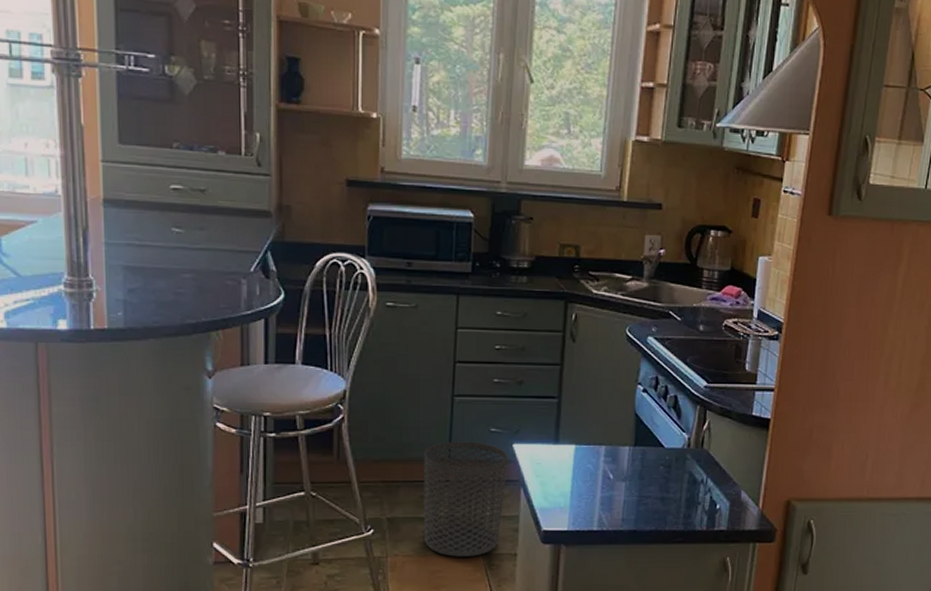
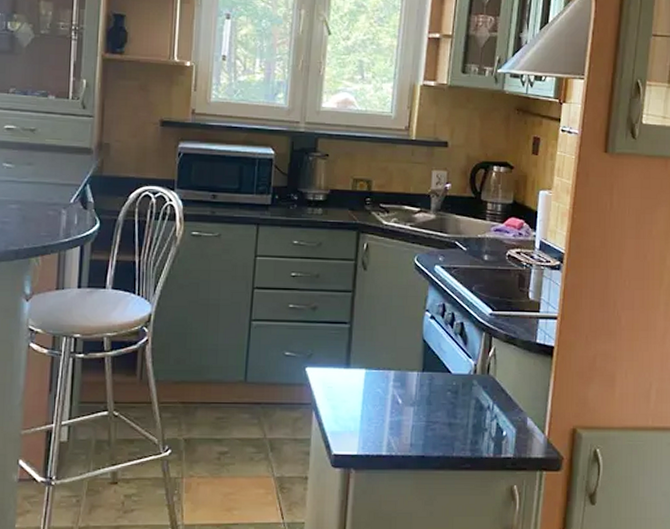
waste bin: present [423,441,508,557] -> none [218,364,302,479]

